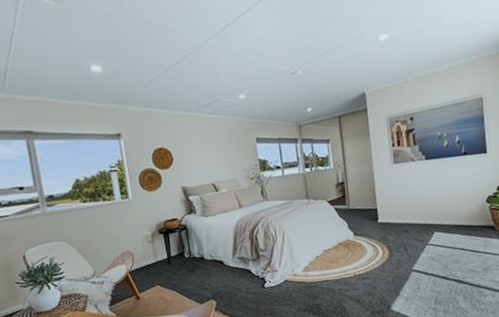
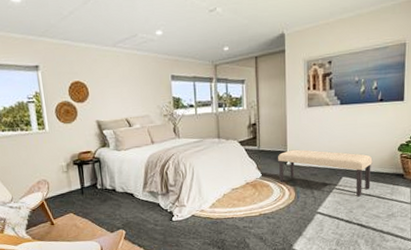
bench: none [368,206,463,251] -> present [278,149,373,196]

